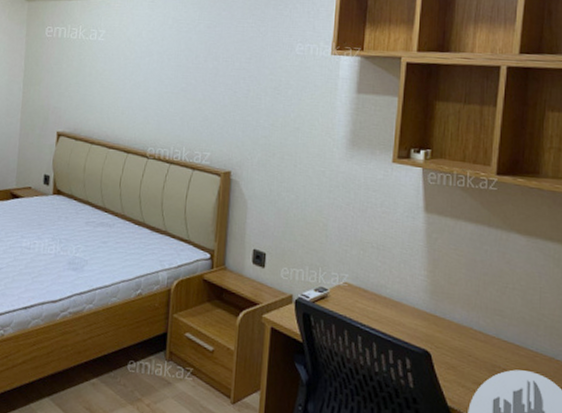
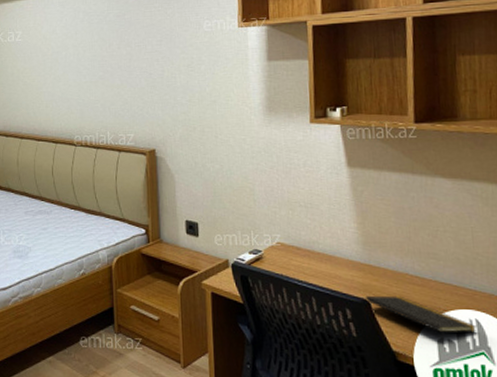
notepad: none [426,347,534,404] -> present [365,295,477,345]

